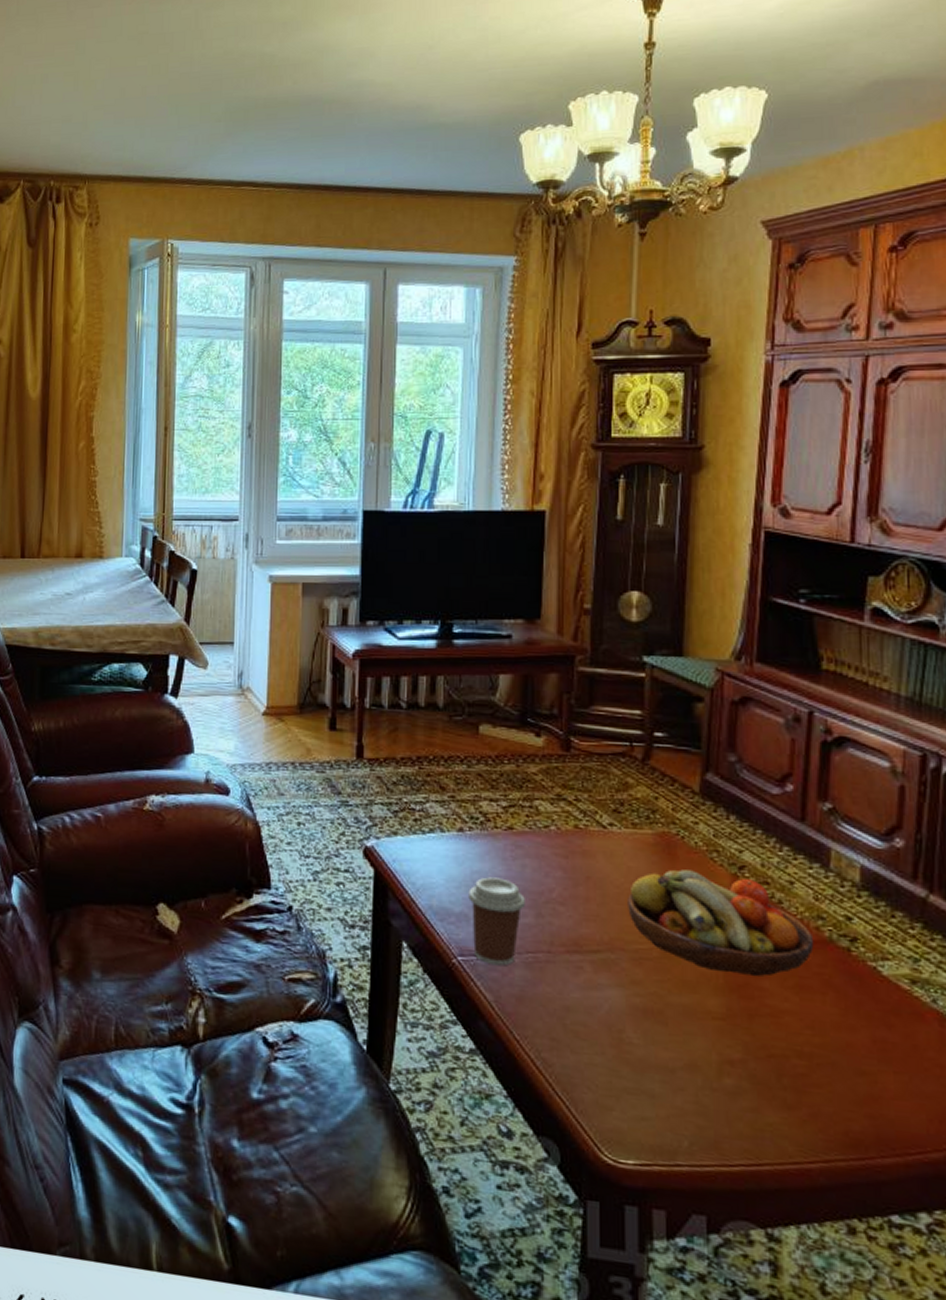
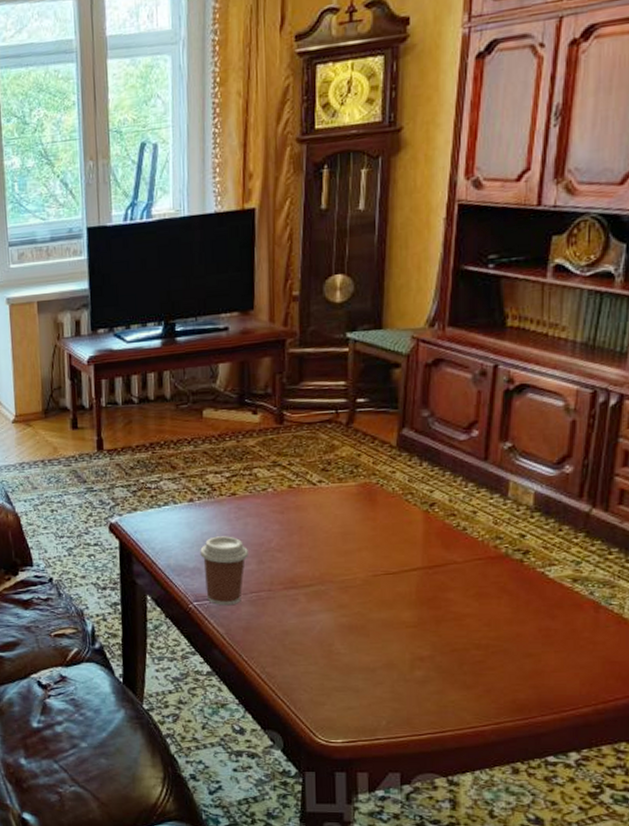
fruit bowl: present [628,869,814,976] -> none [335,511,493,591]

